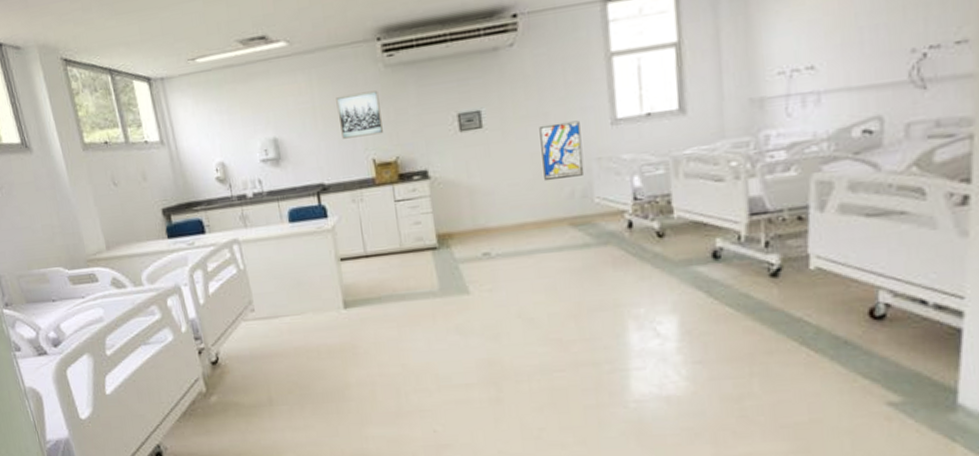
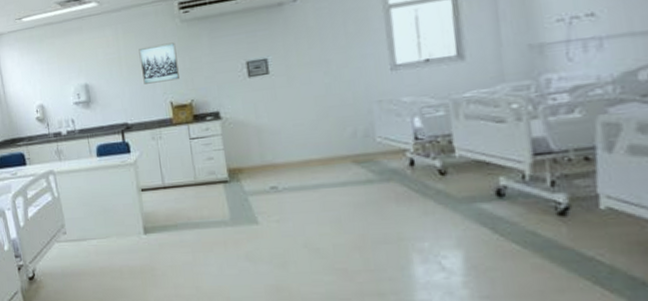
wall art: present [539,120,585,182] -> none [322,66,366,122]

